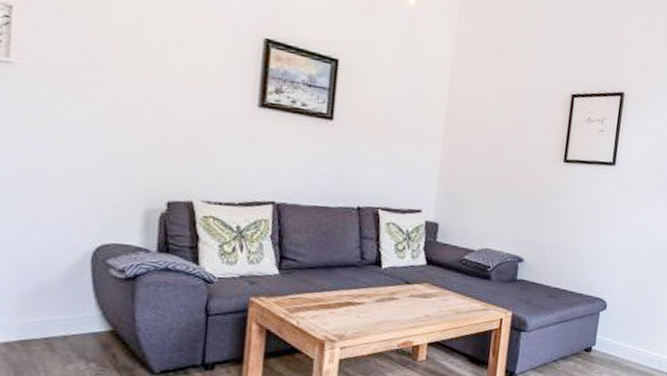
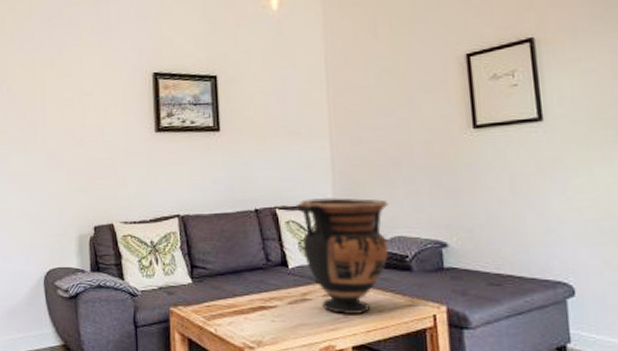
vase: none [398,204,483,315] -> present [297,198,389,314]

